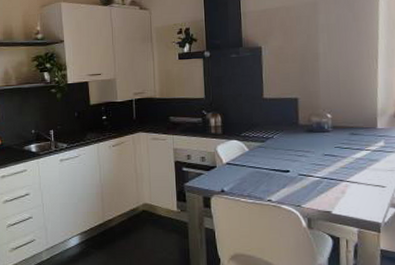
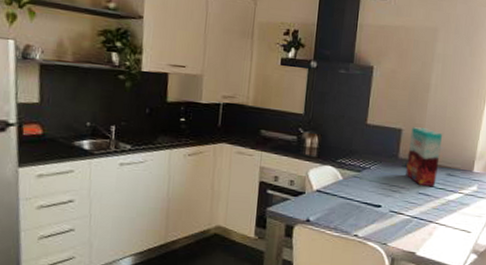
cereal box: none [307,94,341,147] -> present [406,127,443,186]

